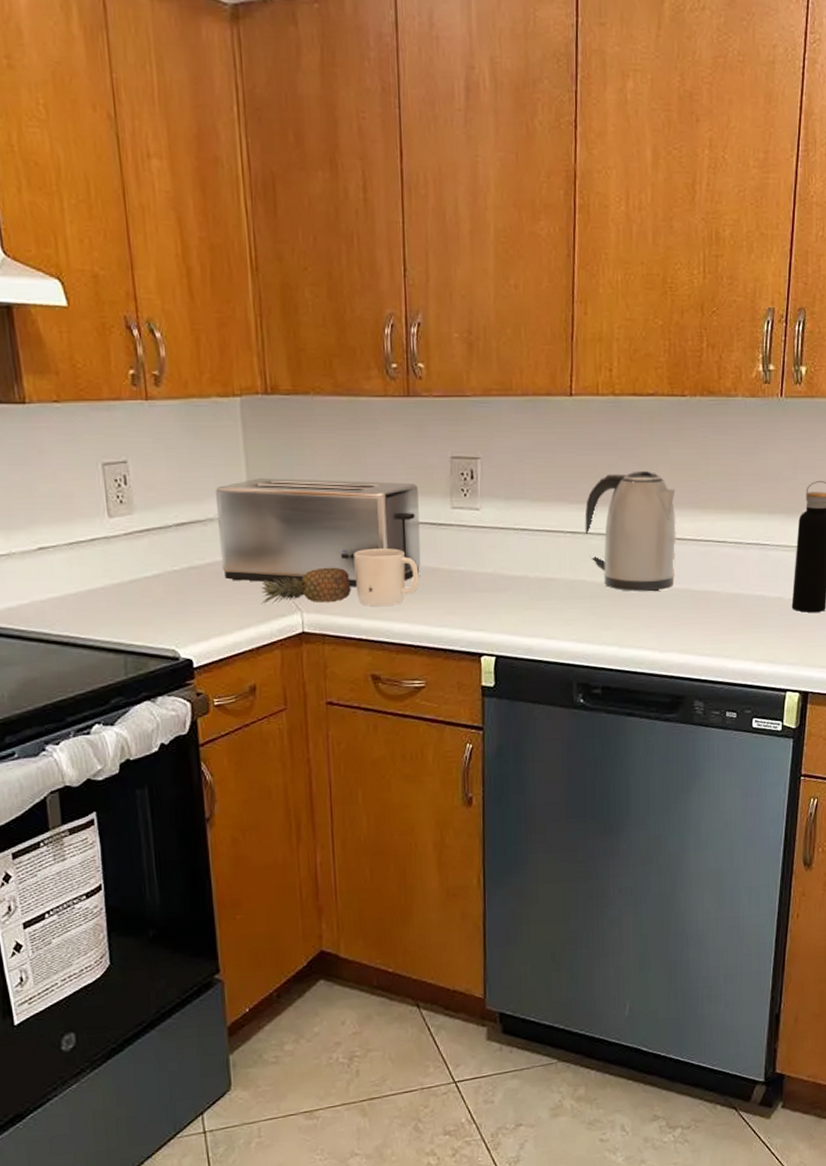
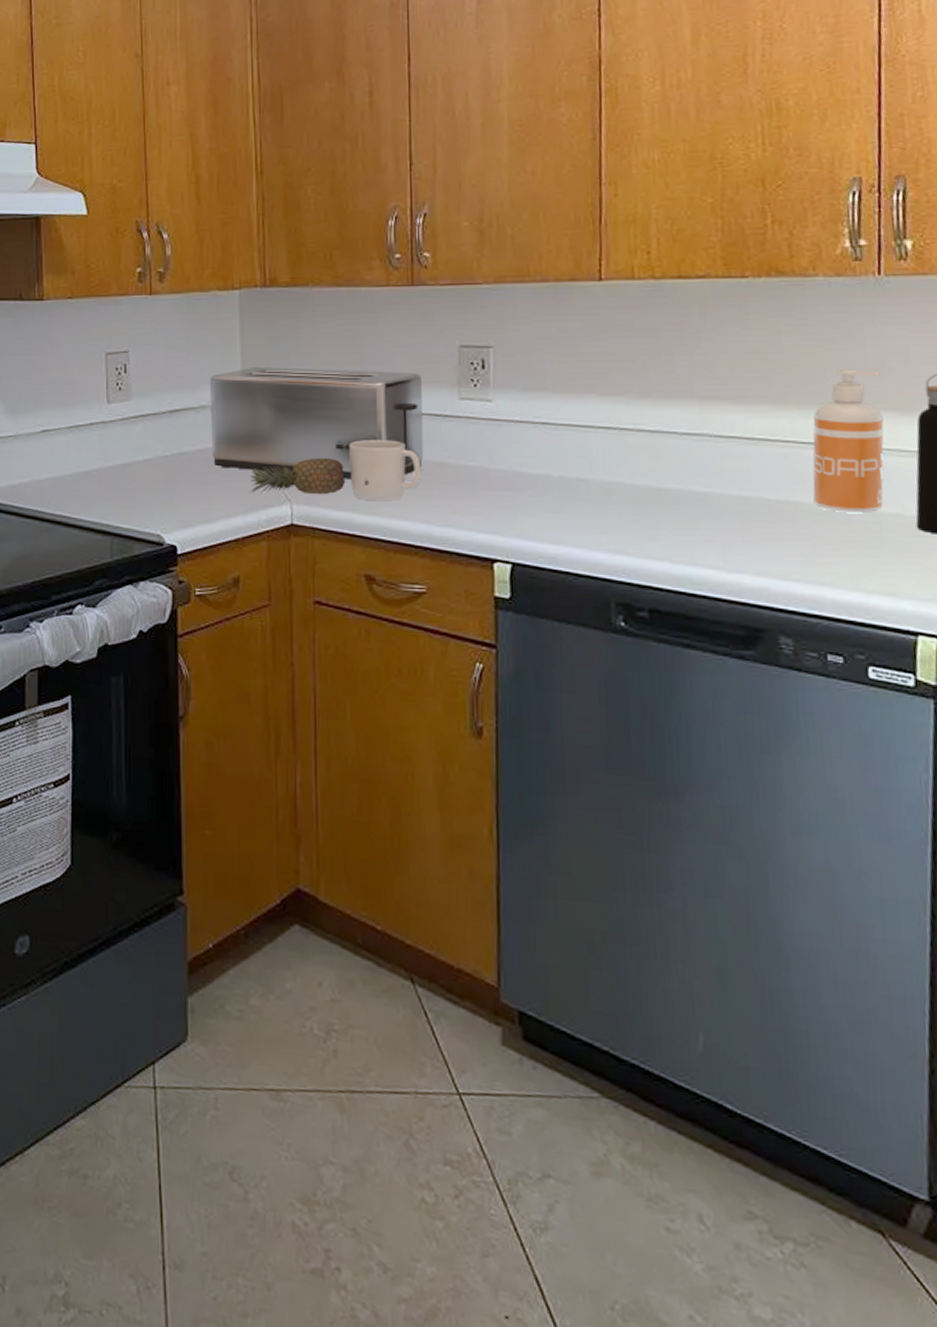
kettle: present [585,470,676,592] -> none [620,360,744,498]
soap dispenser: none [724,478,776,598] -> present [812,369,884,512]

